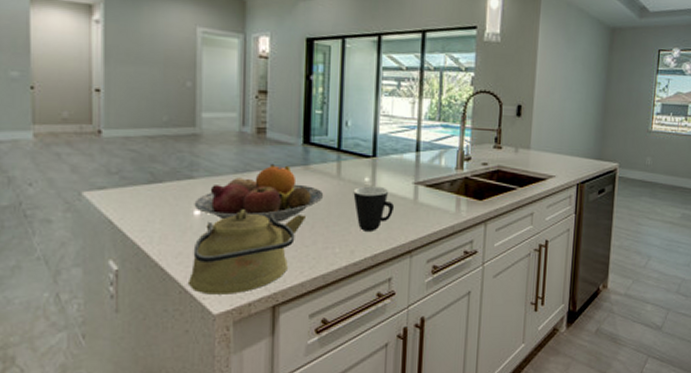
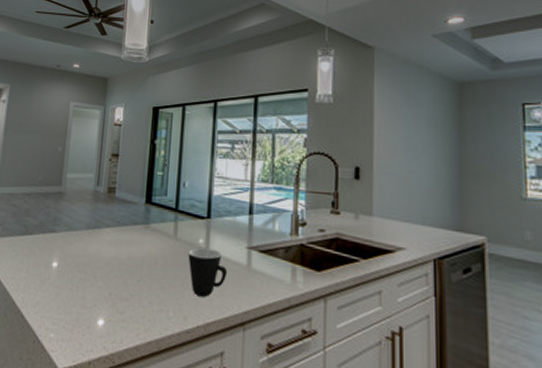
kettle: present [187,209,305,295] -> none [40,264,144,350]
fruit bowl: present [194,164,324,224] -> none [53,222,161,281]

